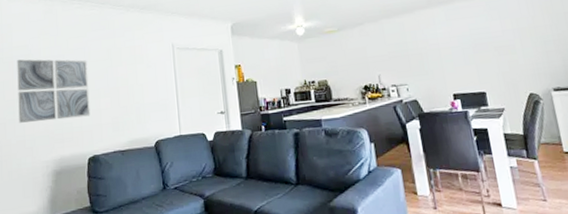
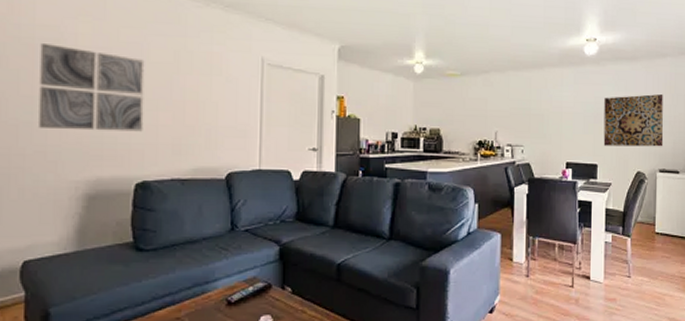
wall art: none [479,16,552,73] -> present [603,94,664,147]

